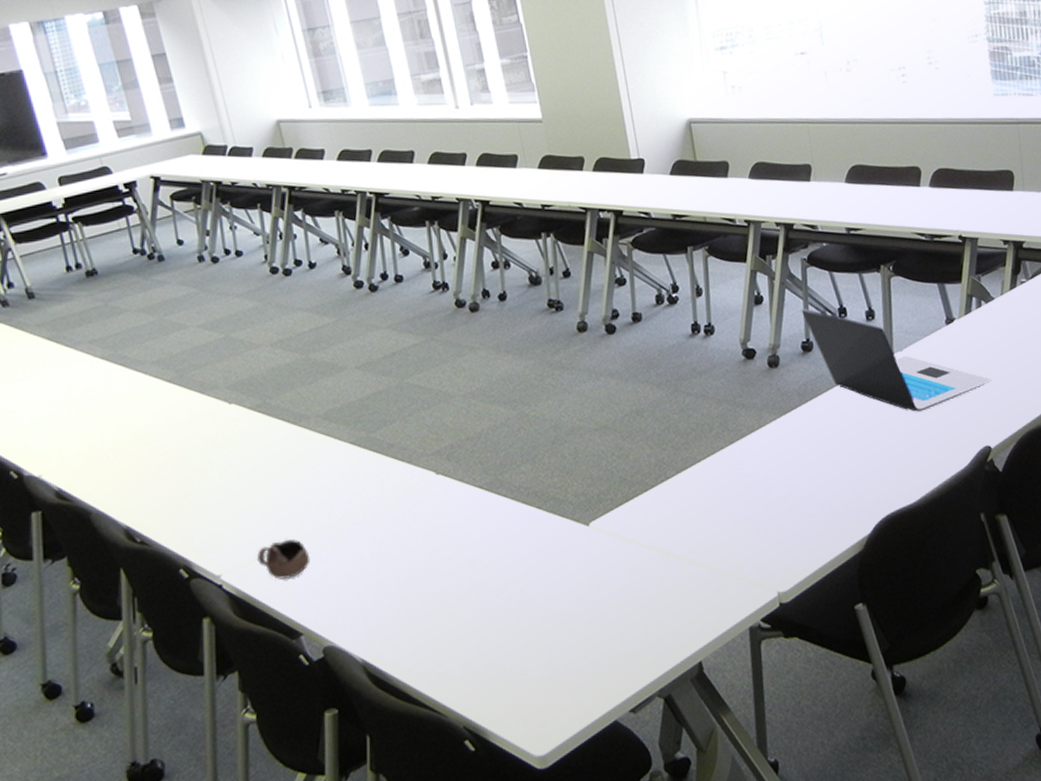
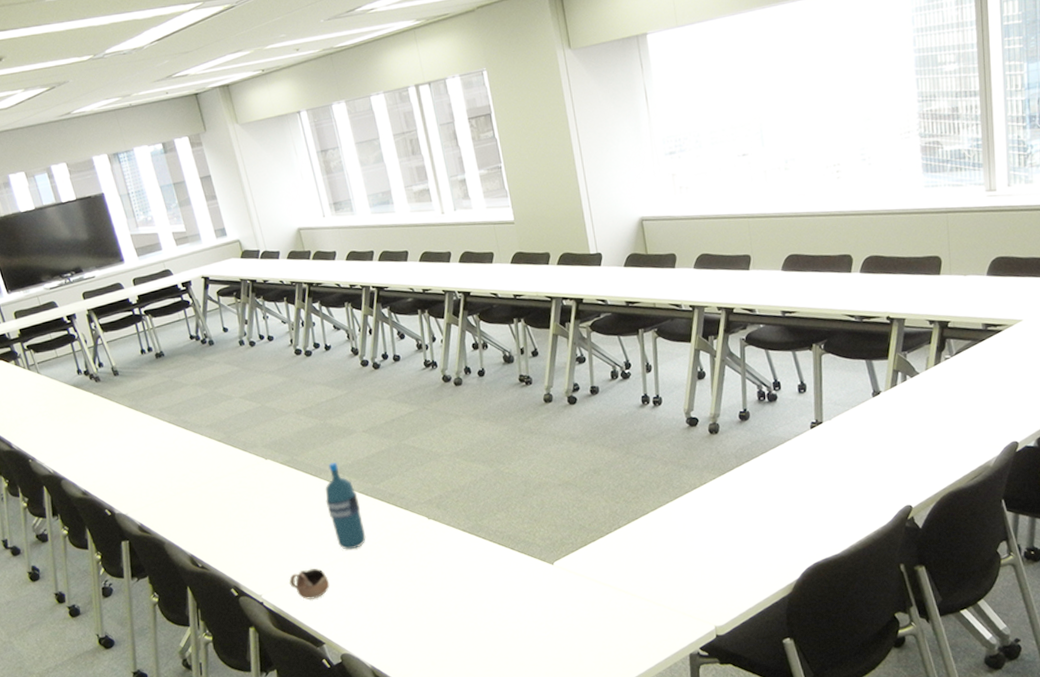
water bottle: none [306,407,358,515] -> present [325,463,366,550]
laptop: present [801,308,991,412] -> none [739,382,914,474]

